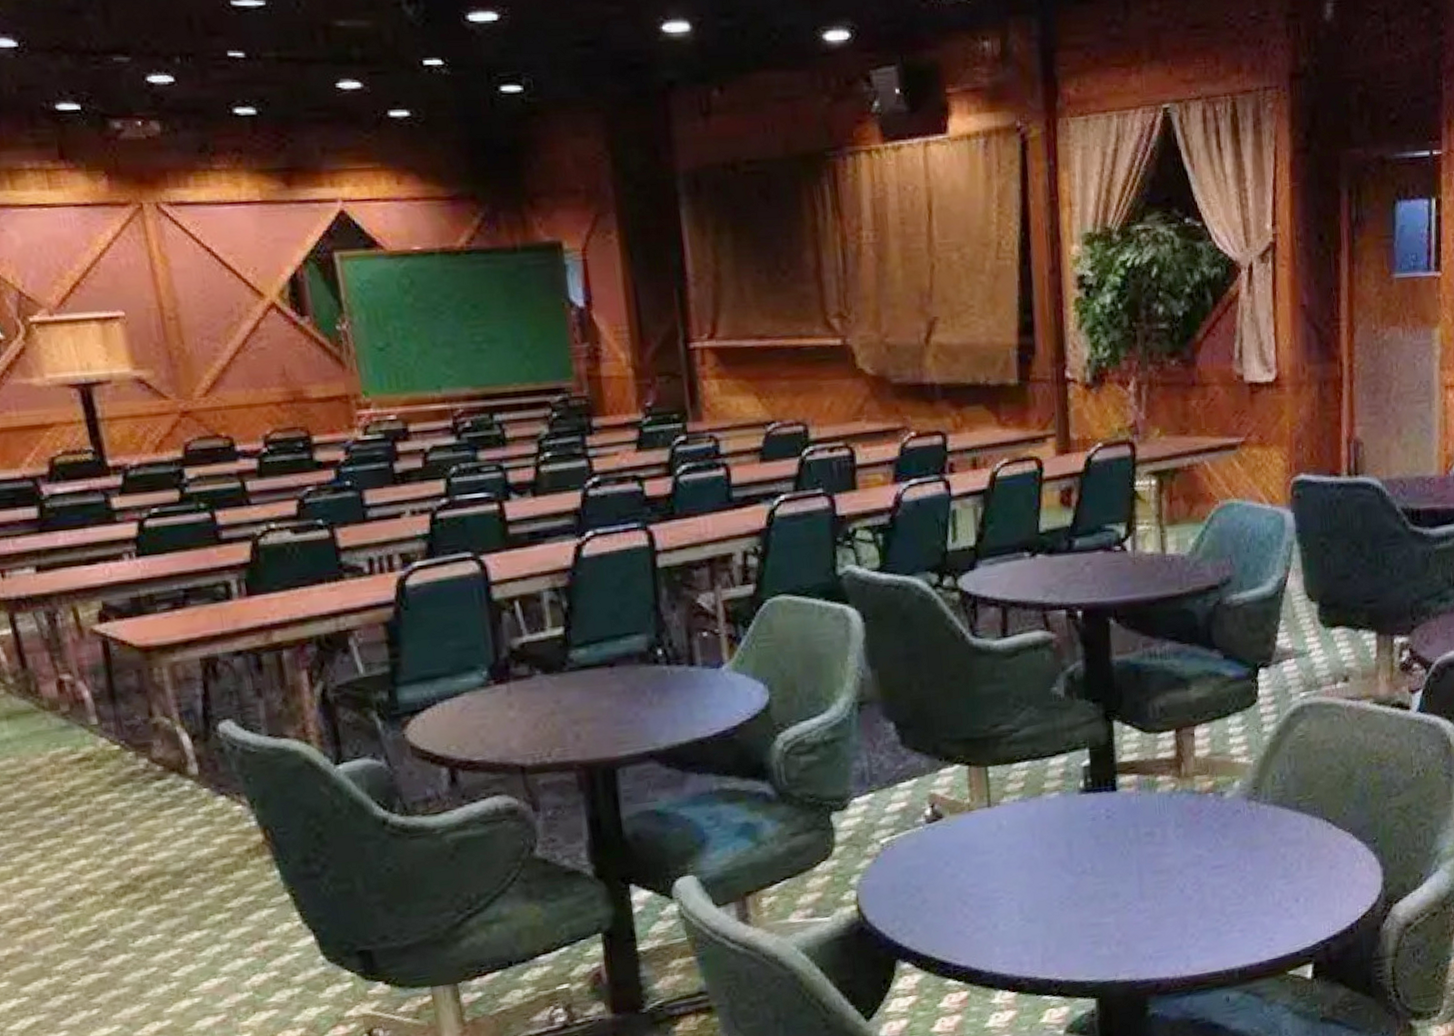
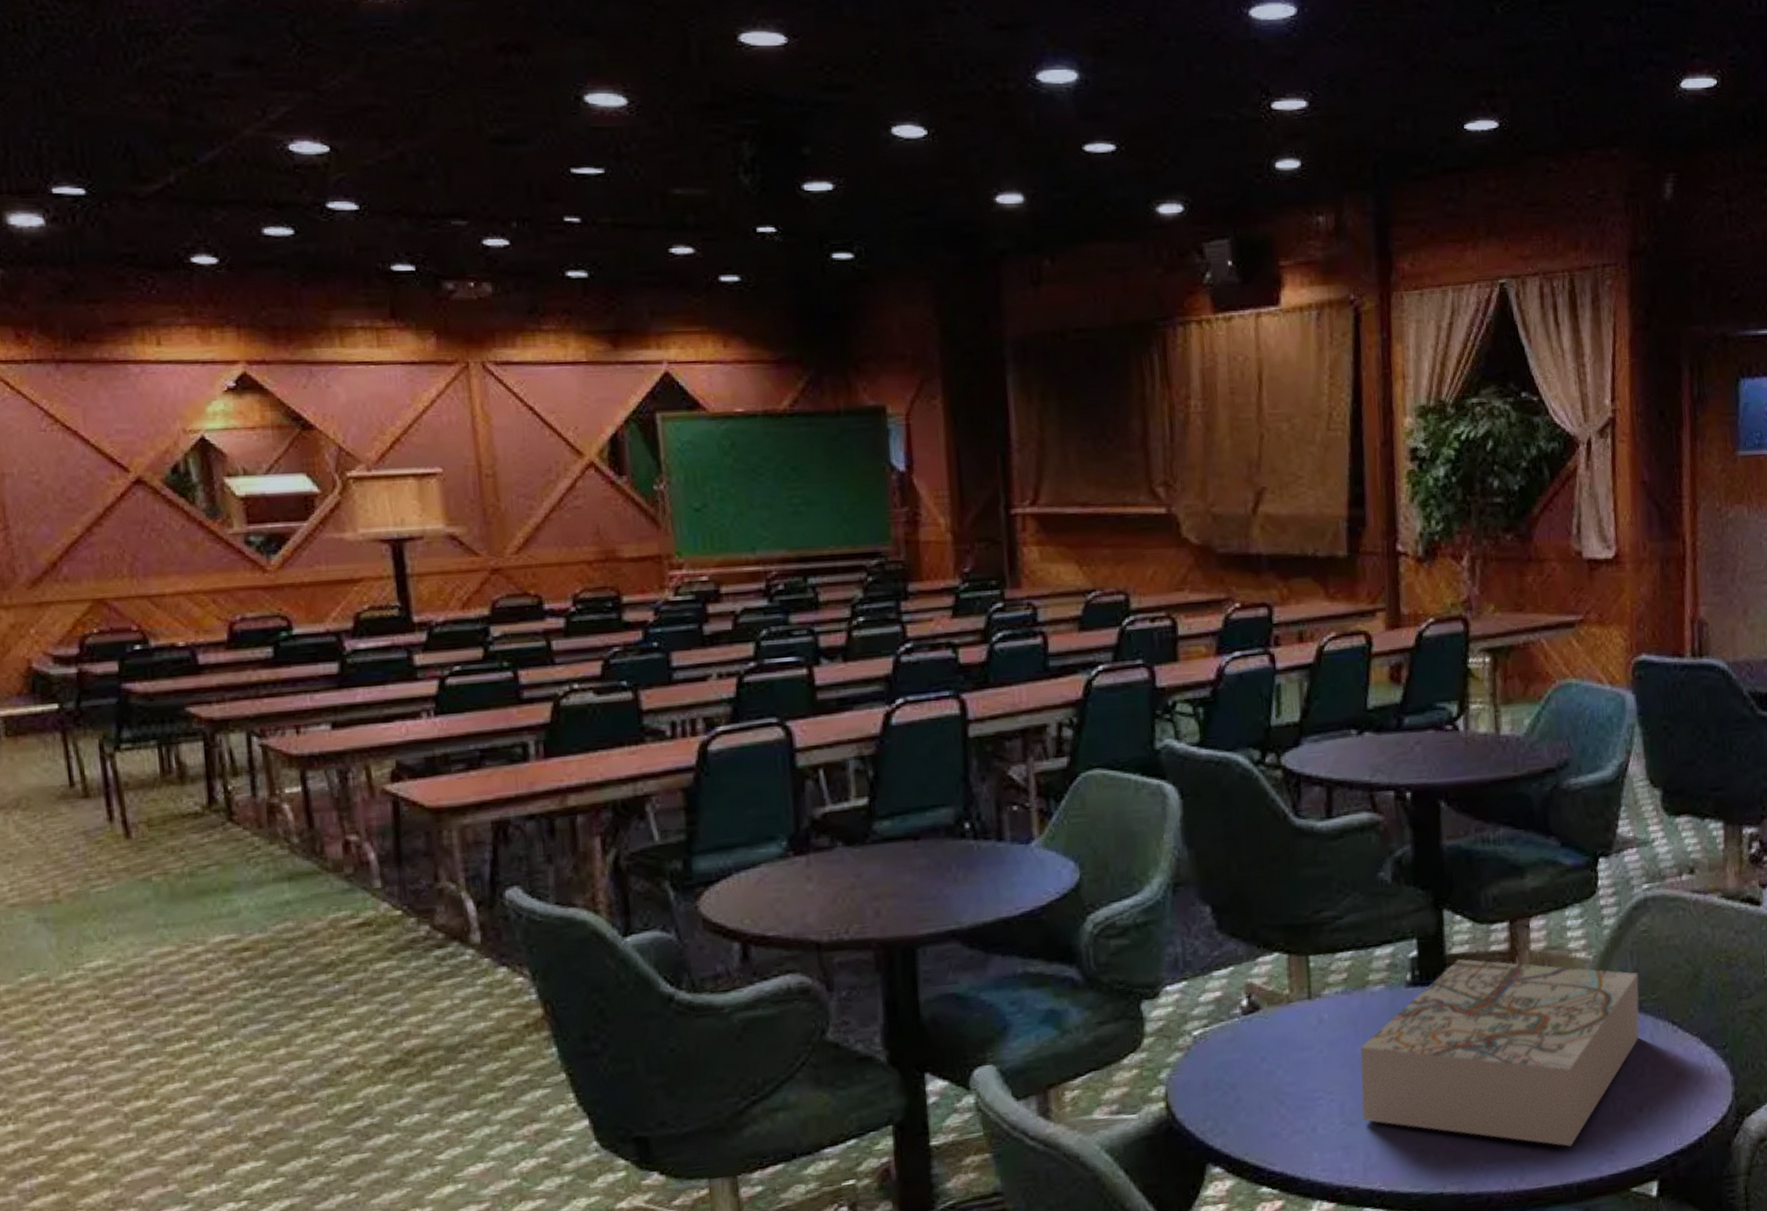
board game: none [1036,766,1297,936] -> present [1359,959,1640,1147]

